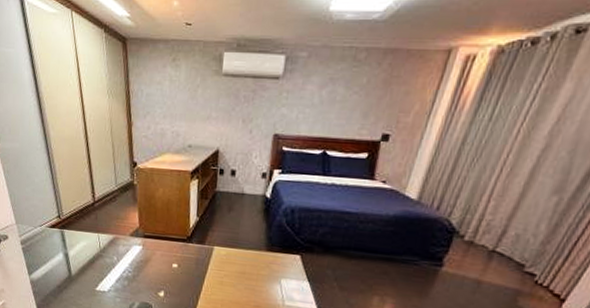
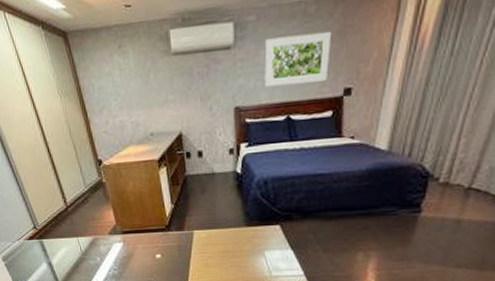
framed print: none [307,76,378,124] -> present [264,31,332,87]

